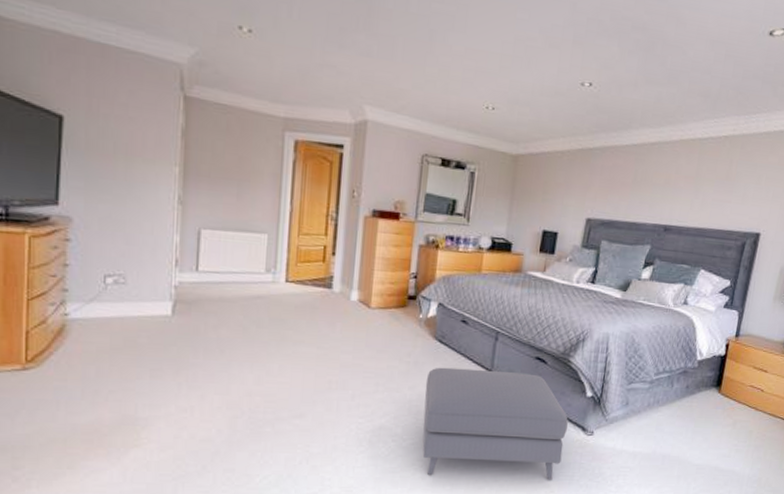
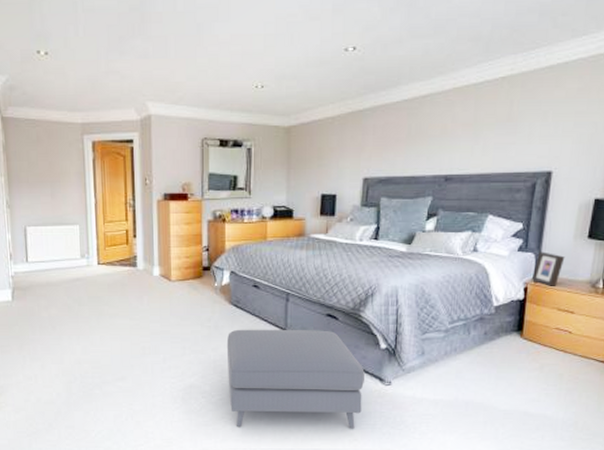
picture frame: none [733,310,765,345] -> present [531,251,565,286]

